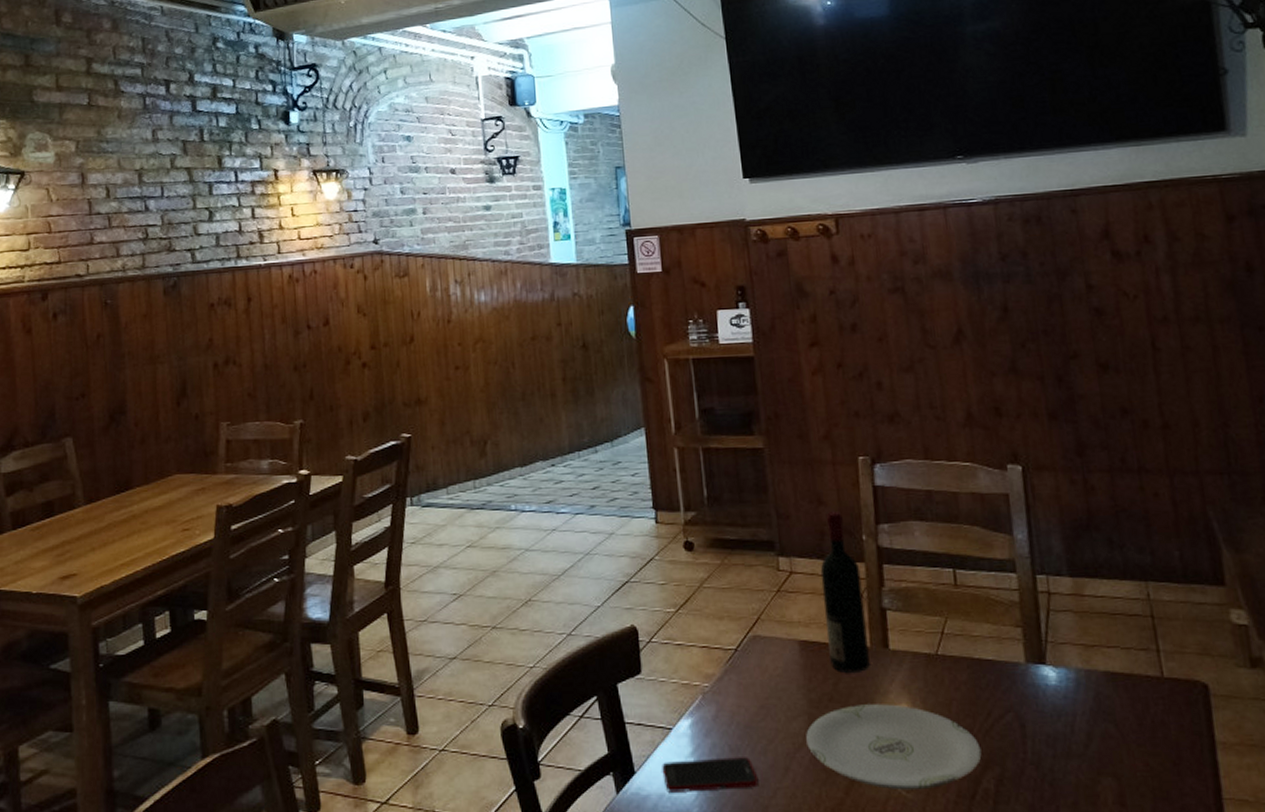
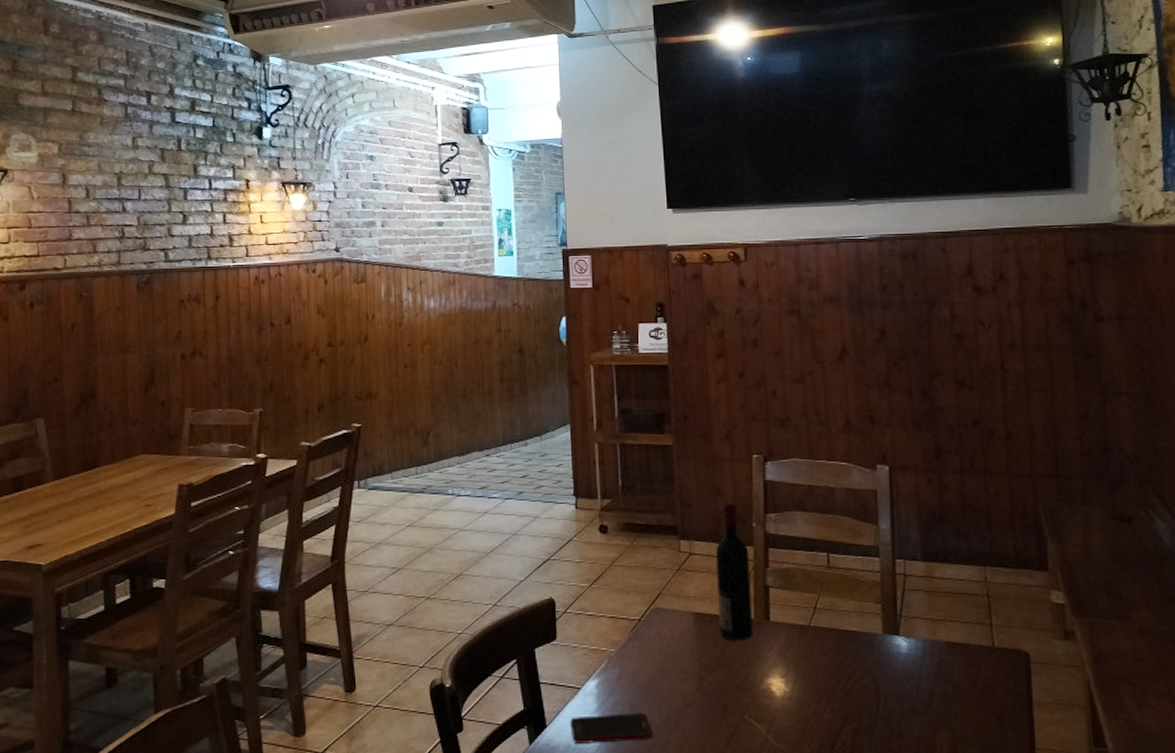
plate: present [806,704,982,791] -> none [696,668,842,742]

